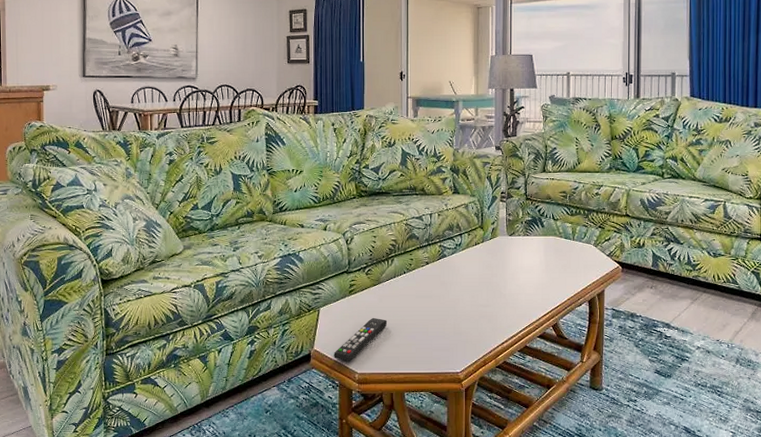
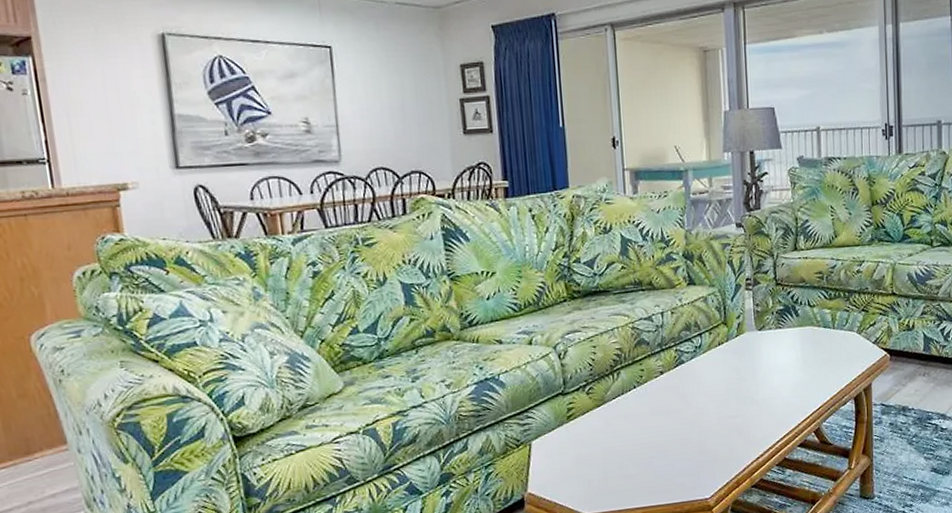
remote control: present [334,317,388,361] -> none [553,445,618,502]

